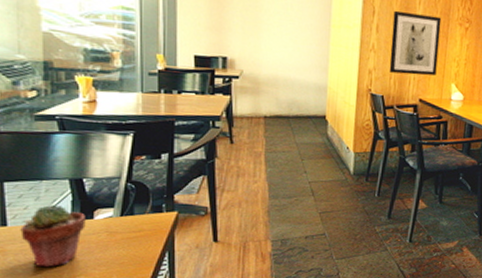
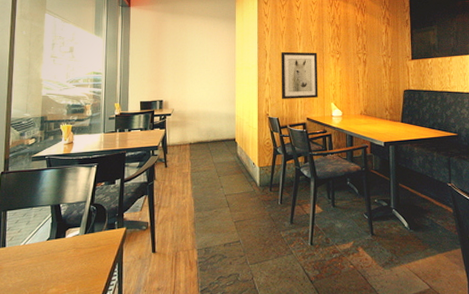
potted succulent: present [20,204,86,268] -> none [14,226,60,282]

